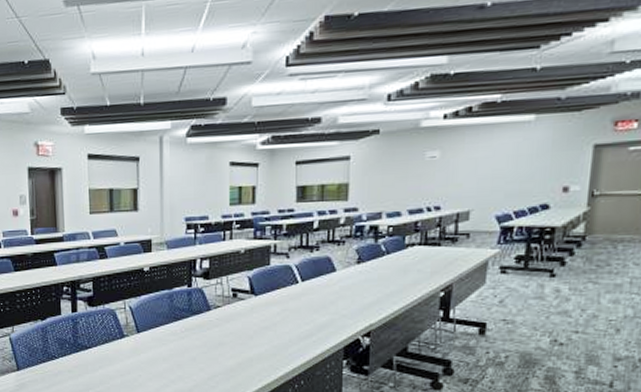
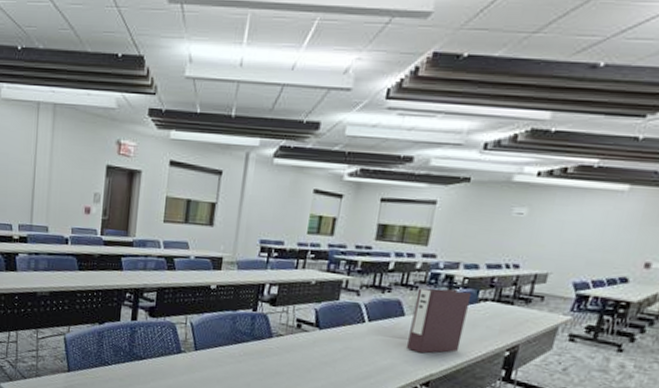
binder: none [343,238,399,305] -> present [407,288,472,354]

